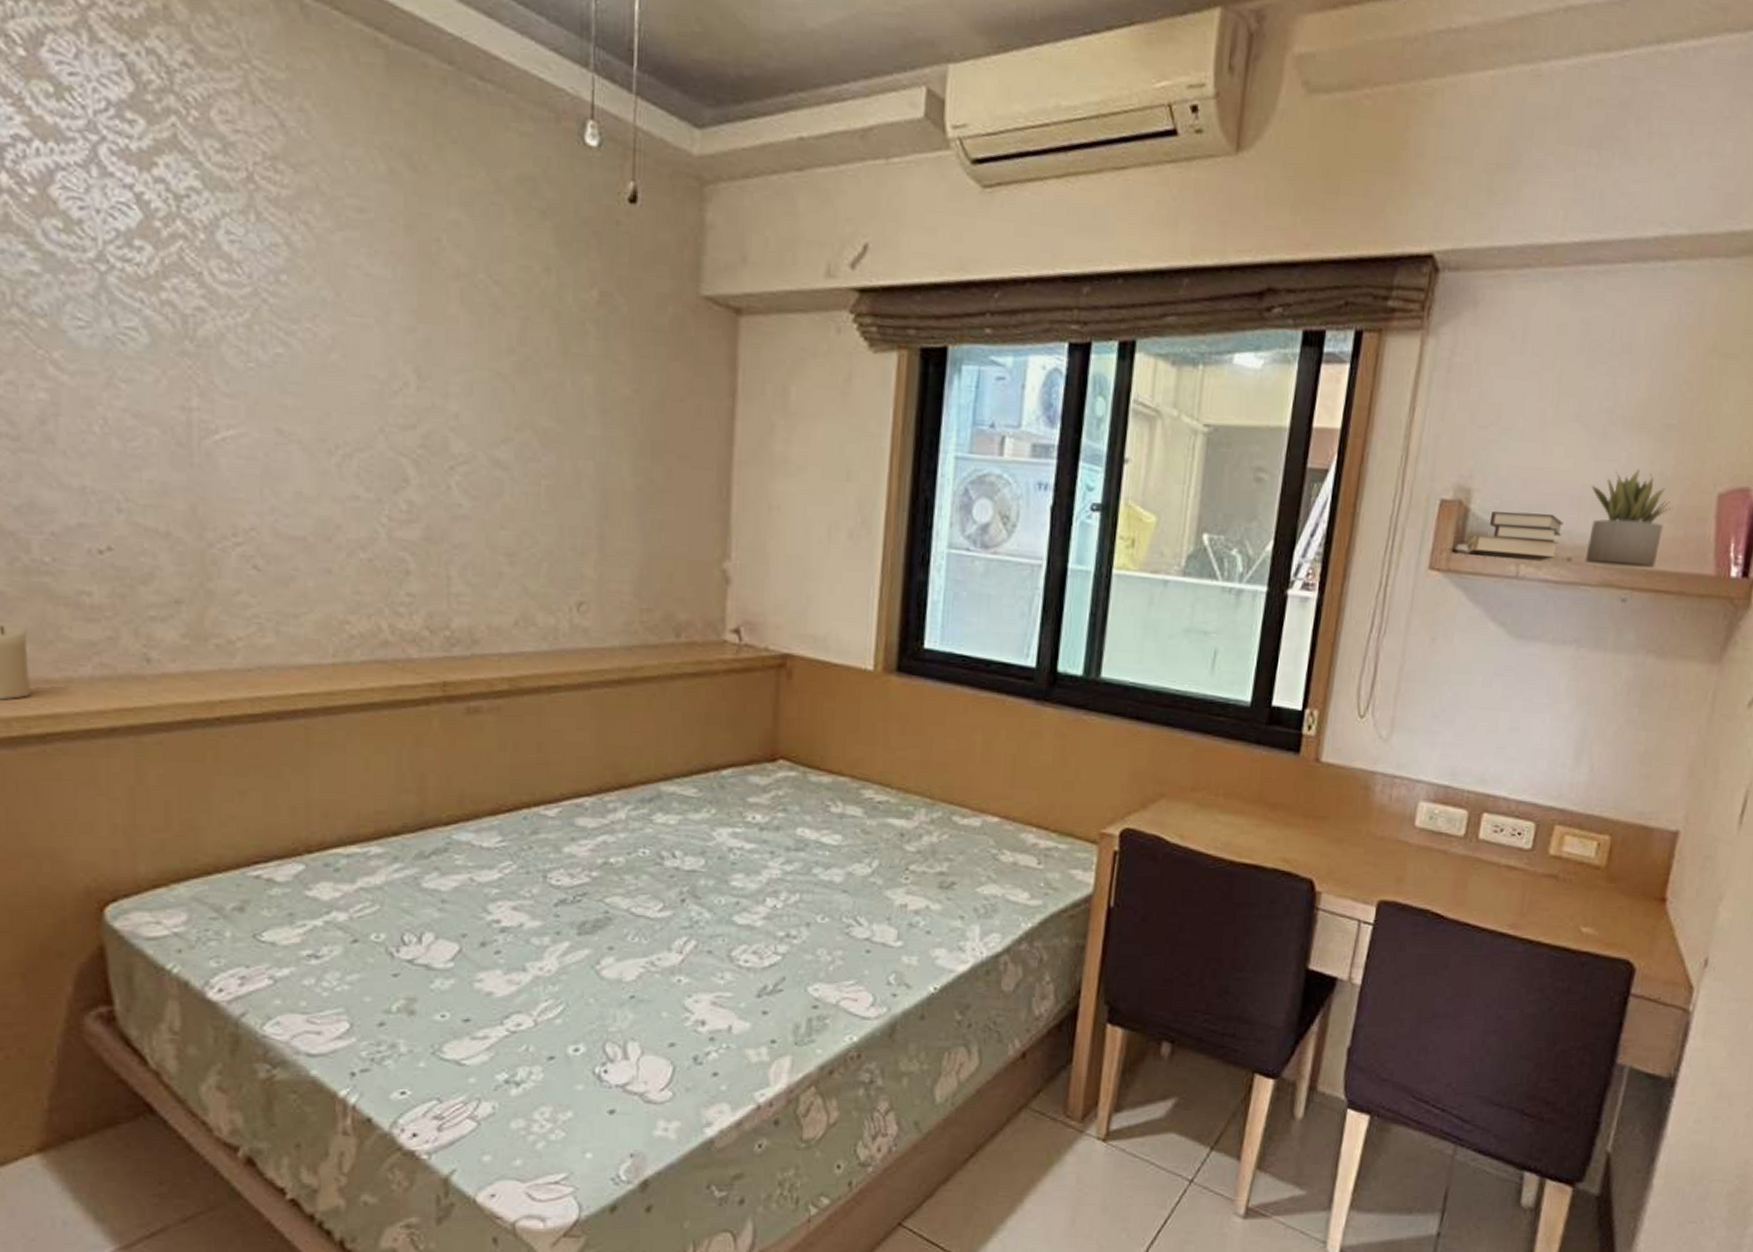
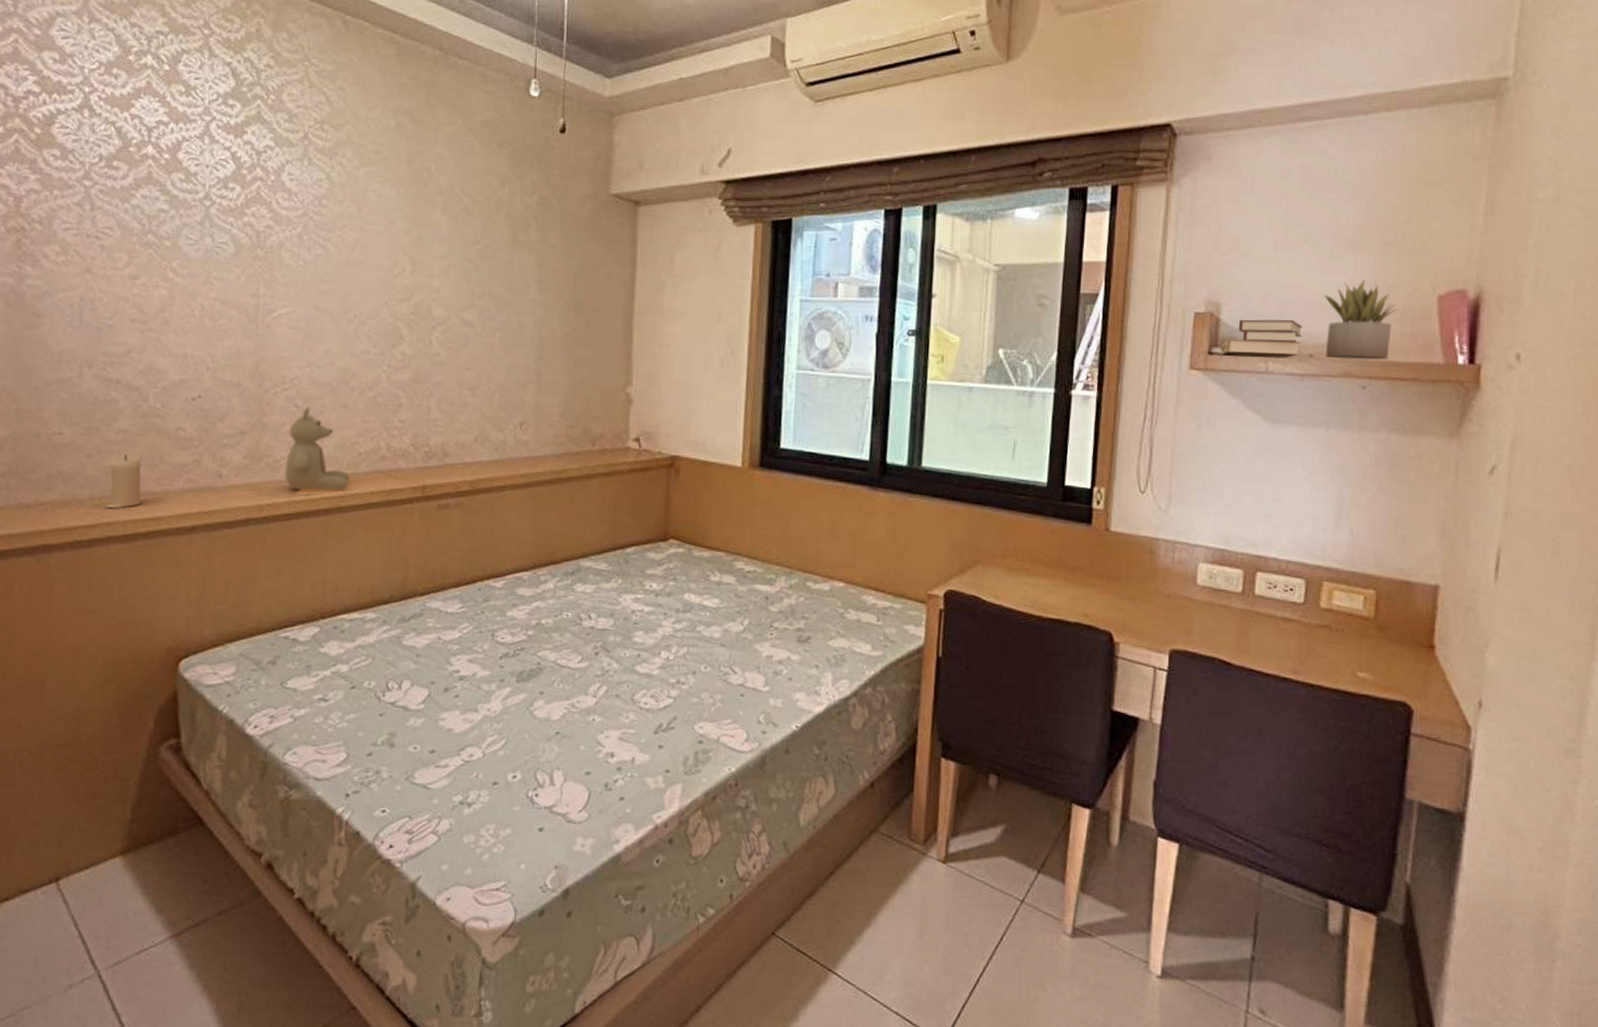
stuffed bear: none [244,568,339,687] -> present [285,406,350,492]

